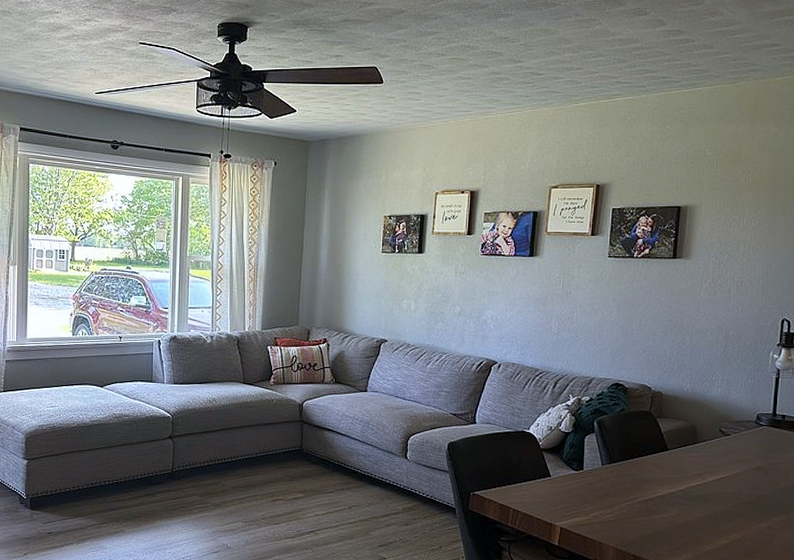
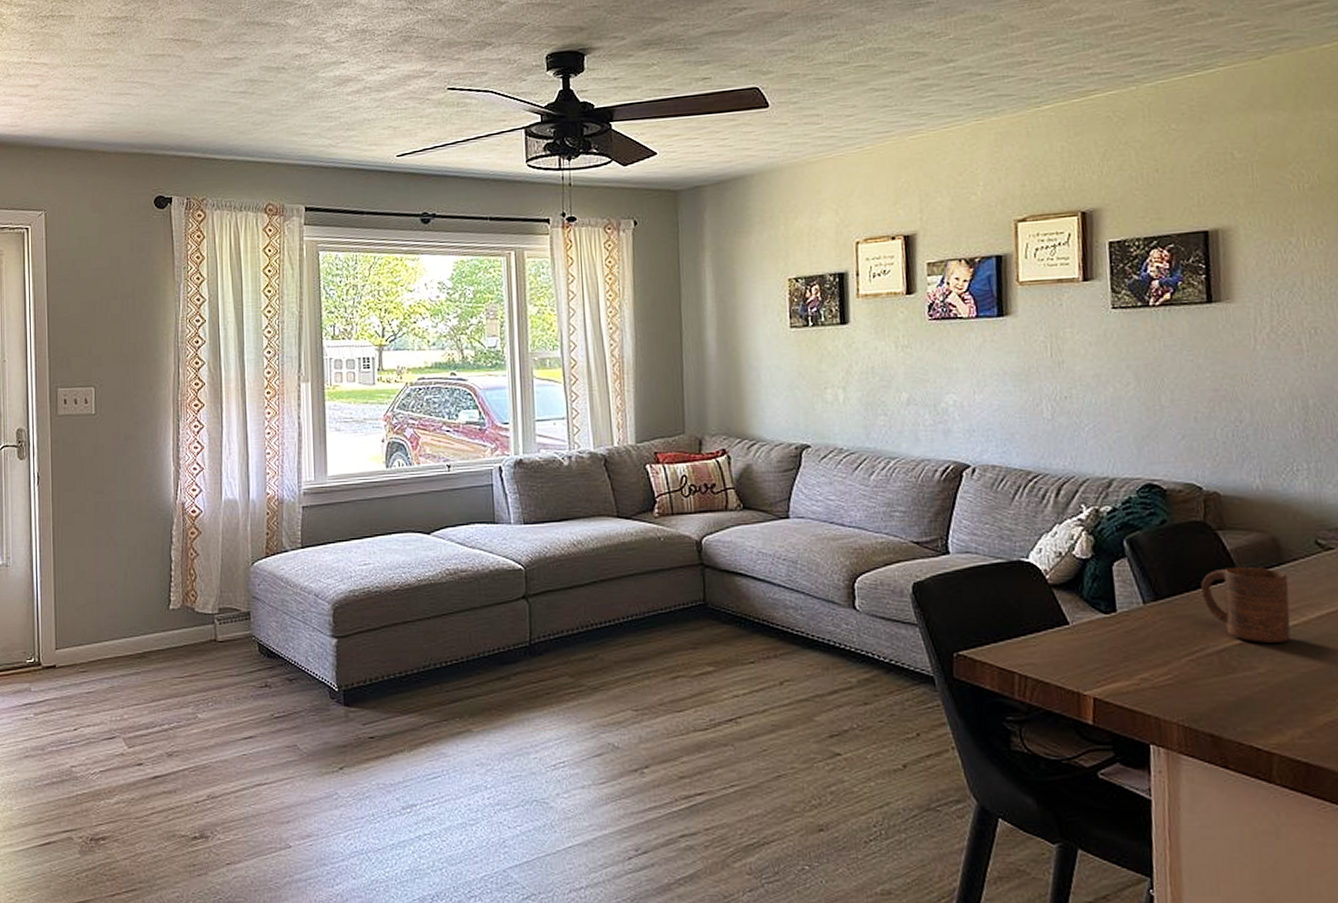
cup: none [641,444,698,496] -> present [1201,567,1291,643]

